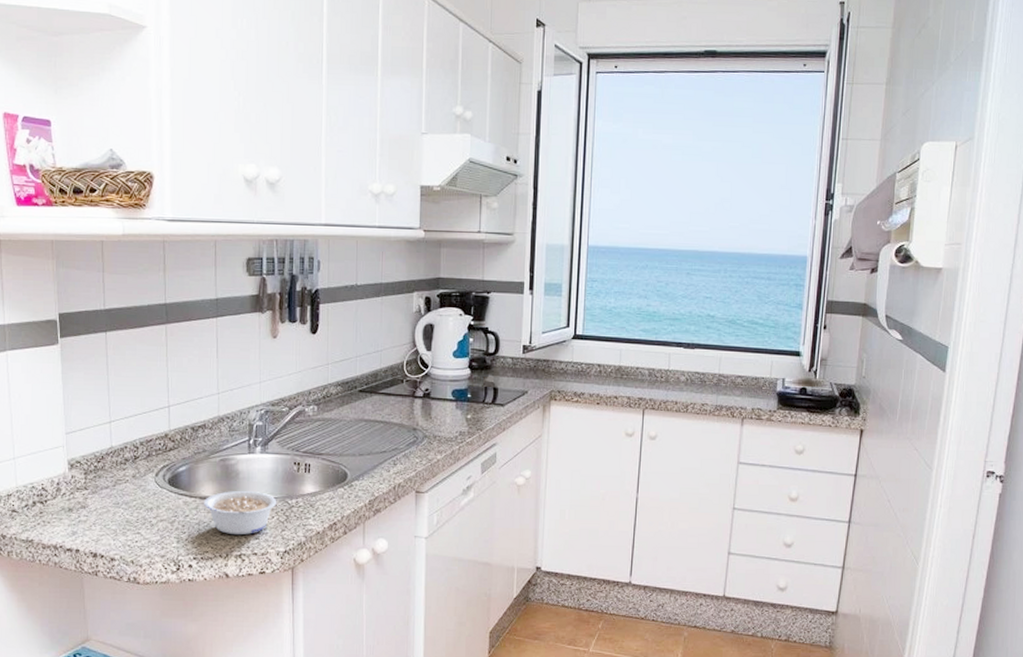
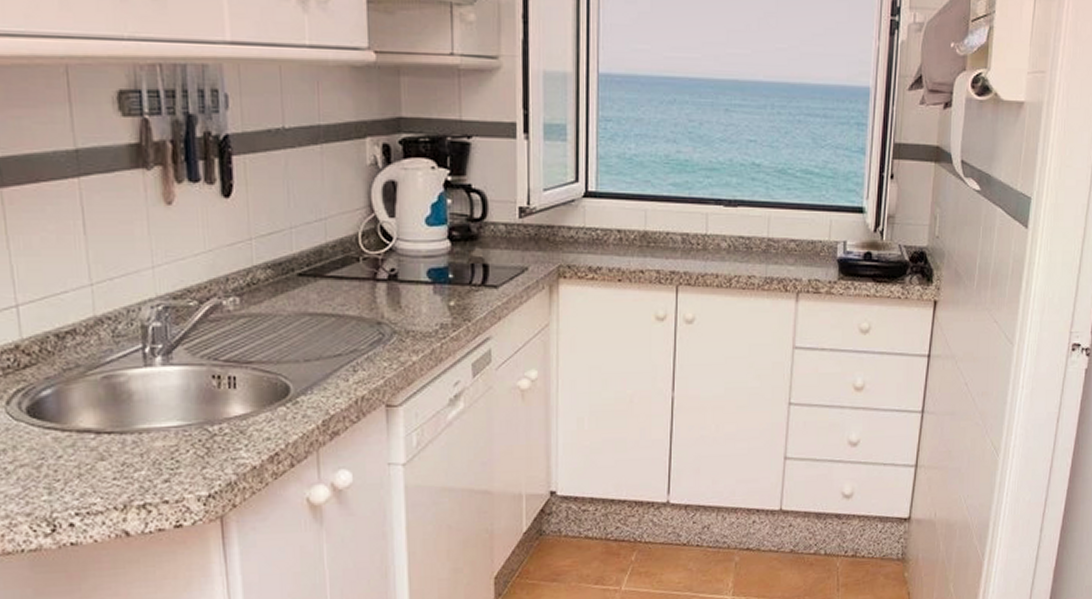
legume: present [204,490,277,534] -> none [84,417,192,478]

